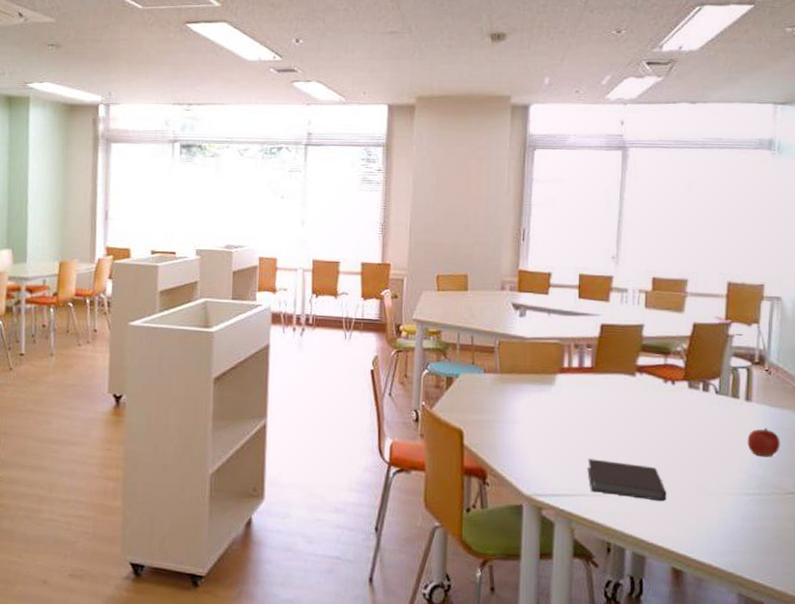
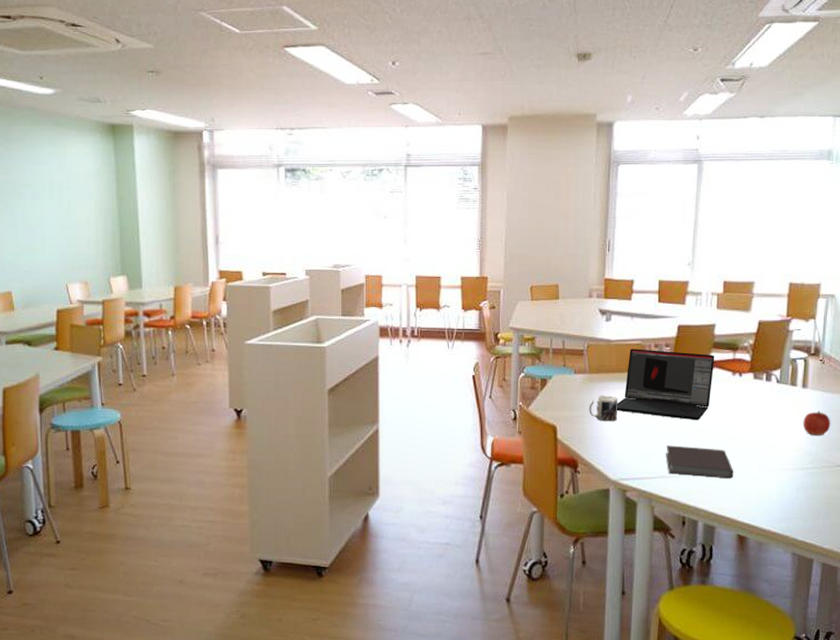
mug: none [500,398,533,429] -> present [589,395,618,422]
laptop: none [530,348,644,433] -> present [616,349,715,421]

